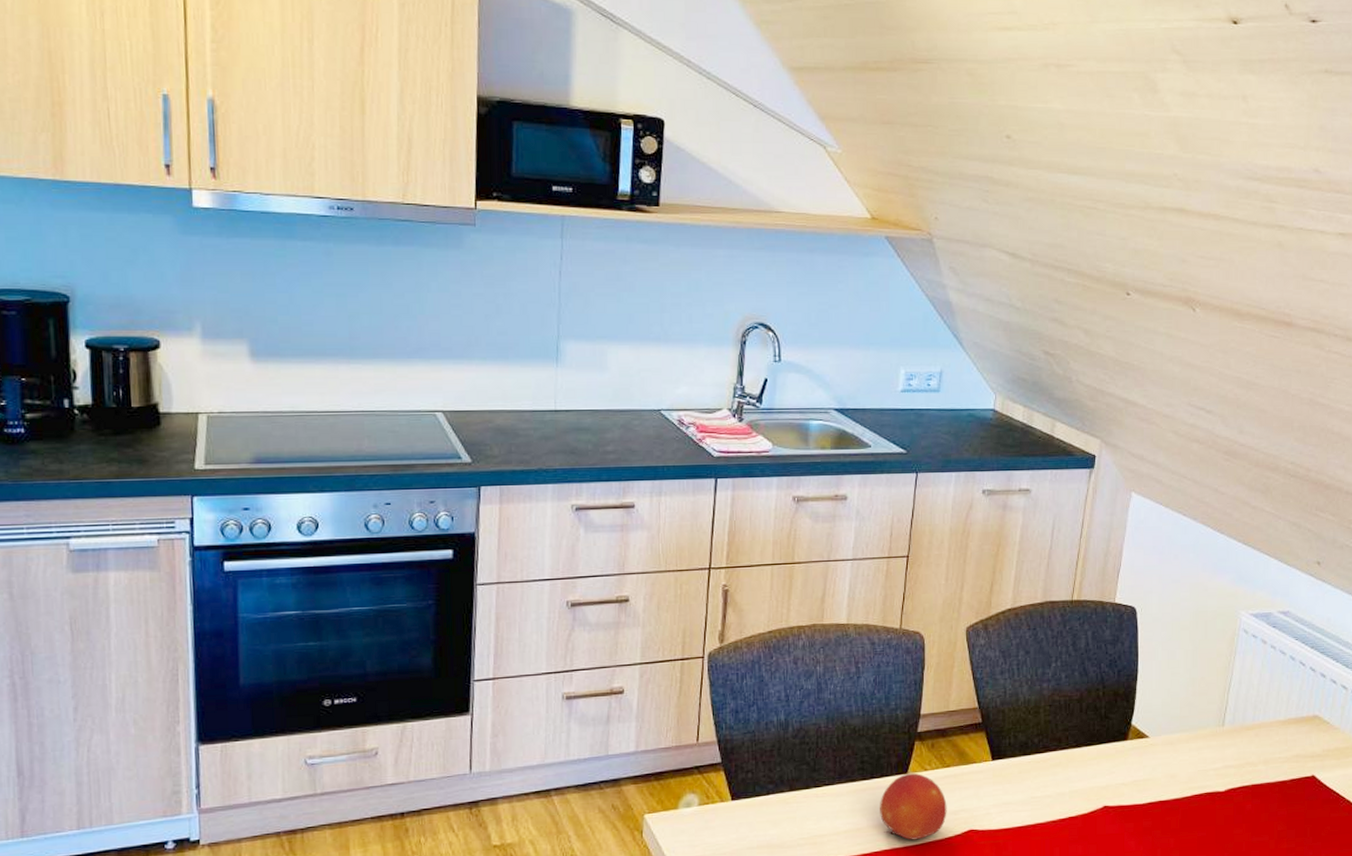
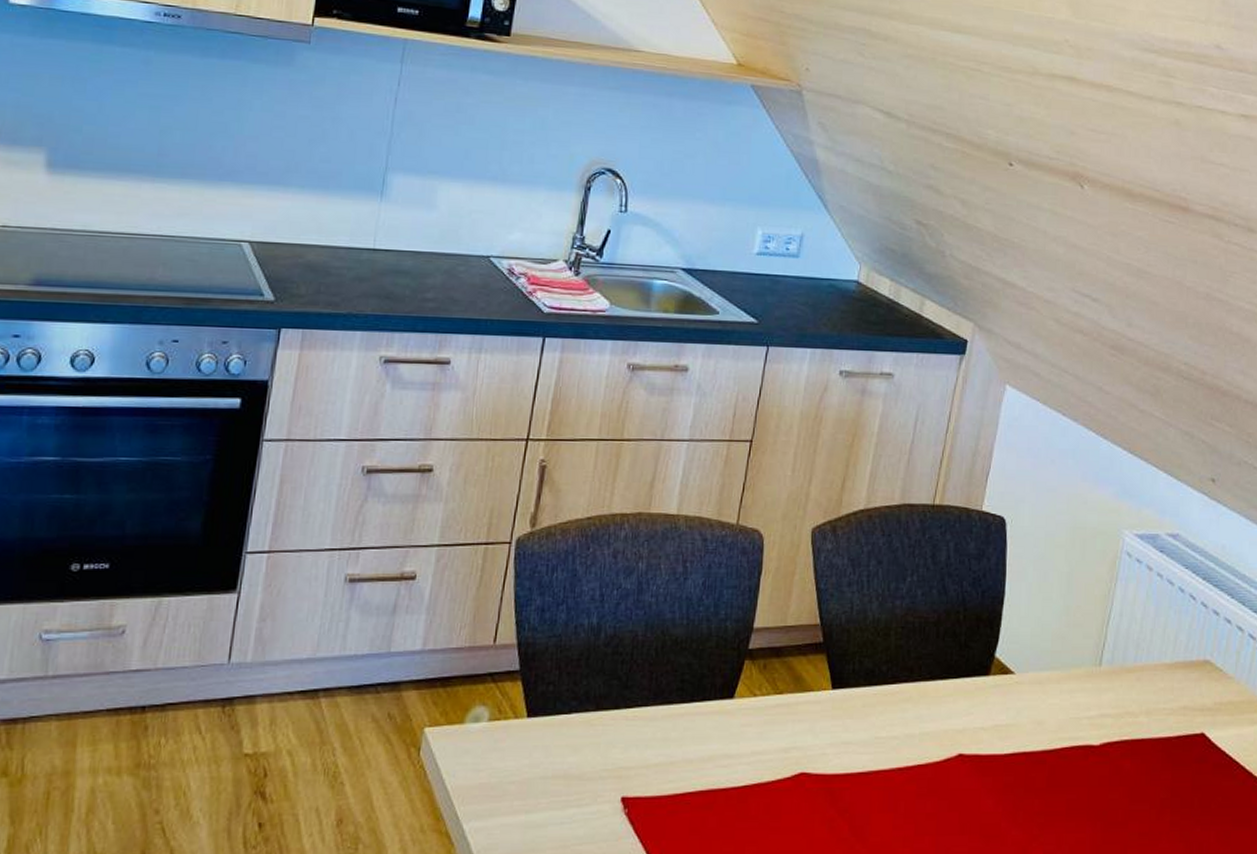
fruit: present [880,772,947,840] -> none [698,698,777,781]

